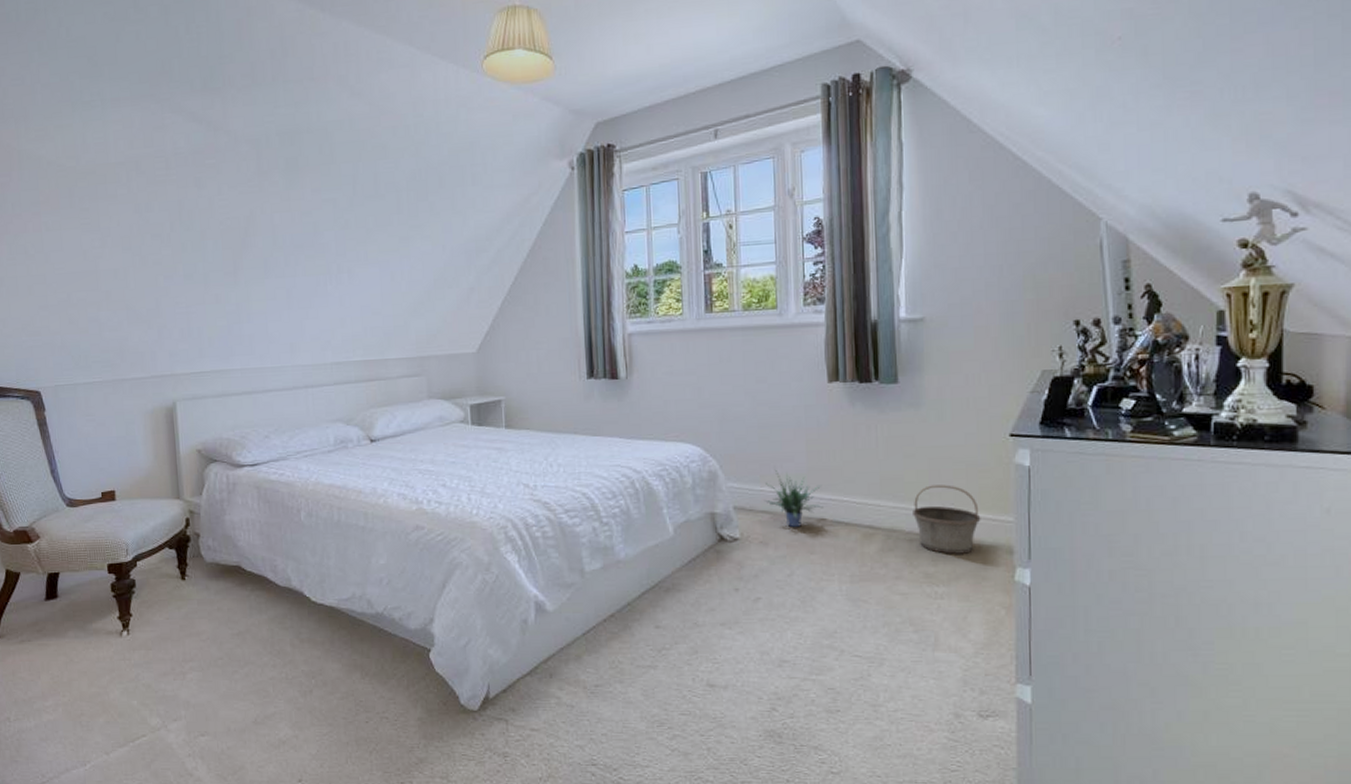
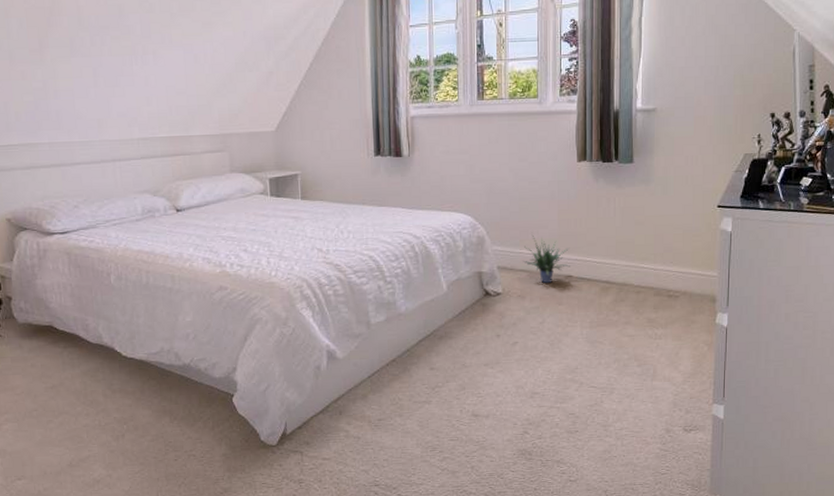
basket: present [913,485,981,554] -> none [641,247,693,303]

